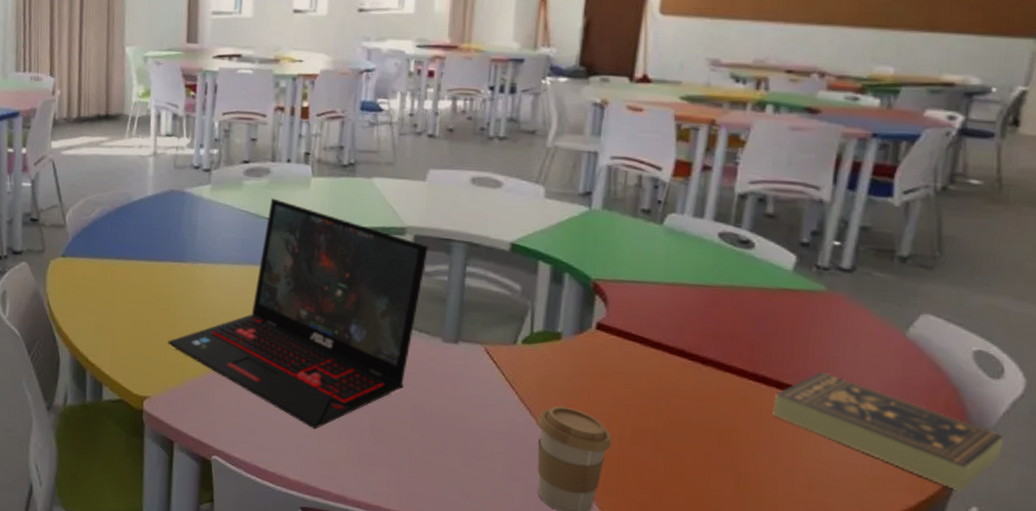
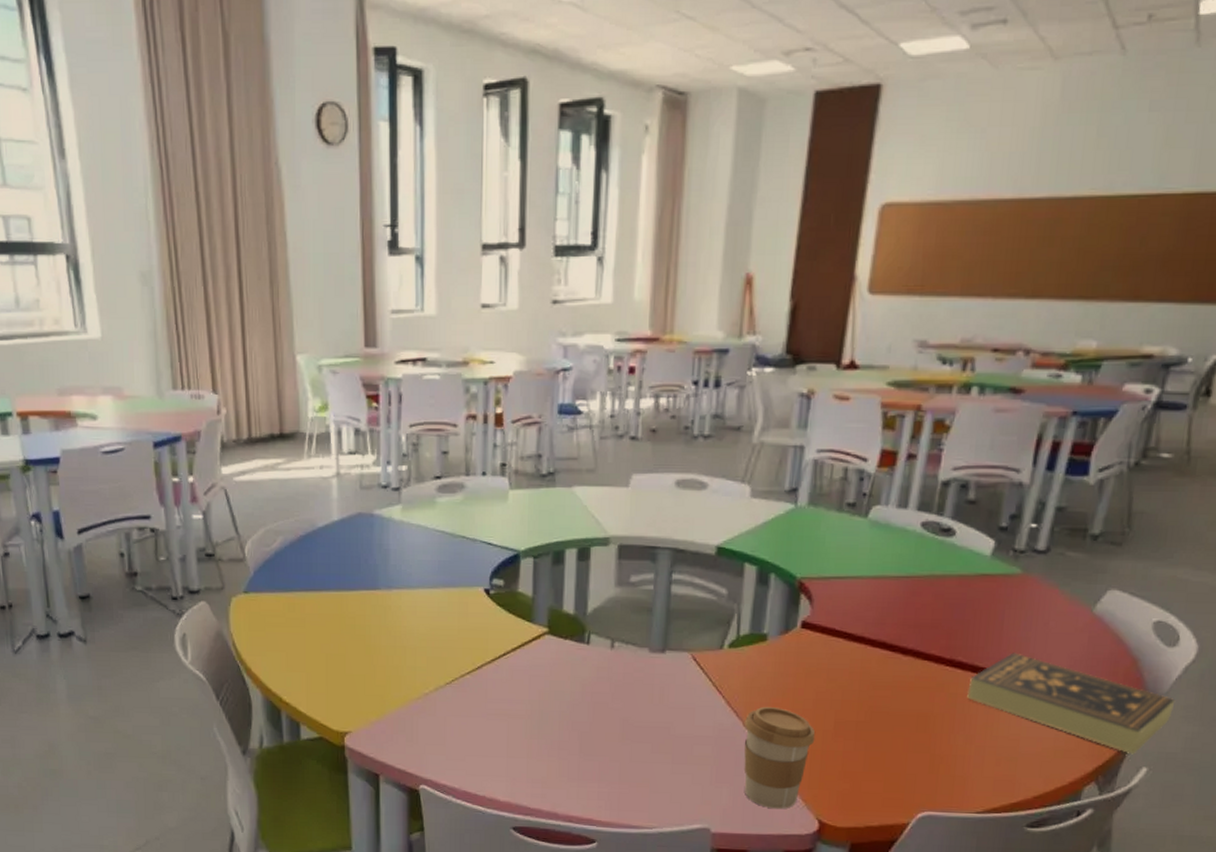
laptop: present [168,198,428,430] -> none [366,515,633,750]

